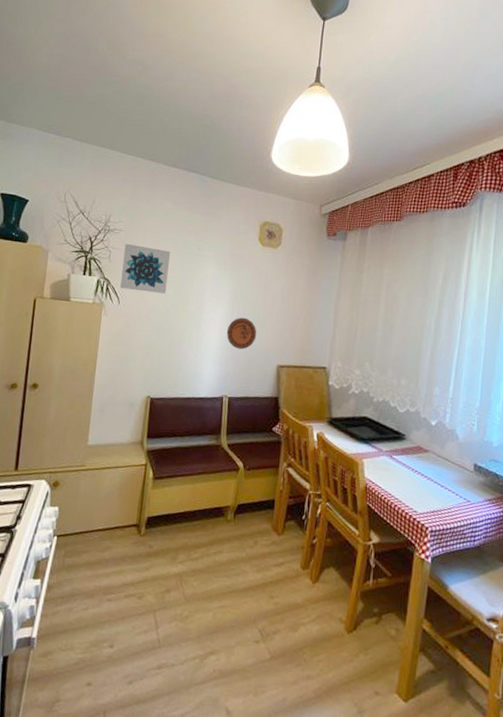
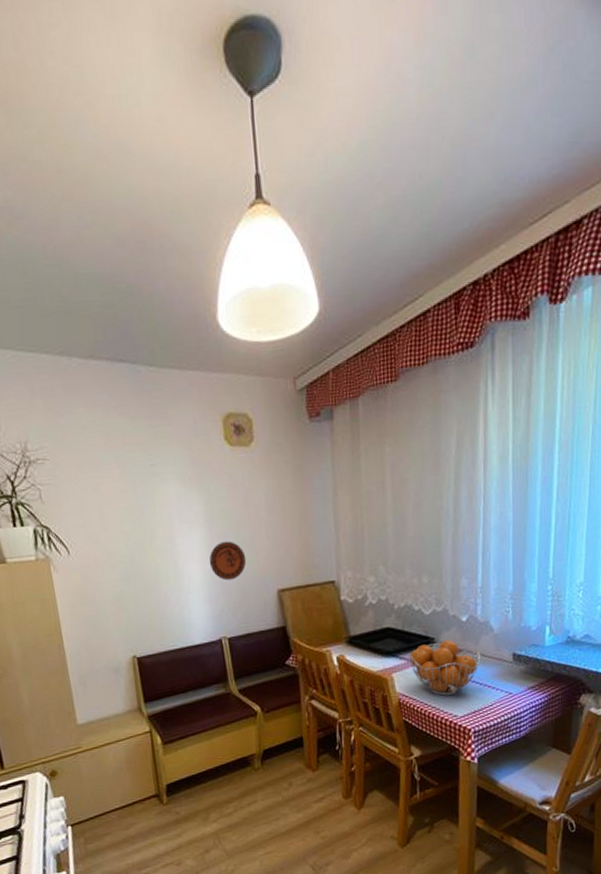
wall art: present [120,243,170,294] -> none [56,474,124,535]
fruit basket: none [380,438,445,491] -> present [409,639,481,696]

